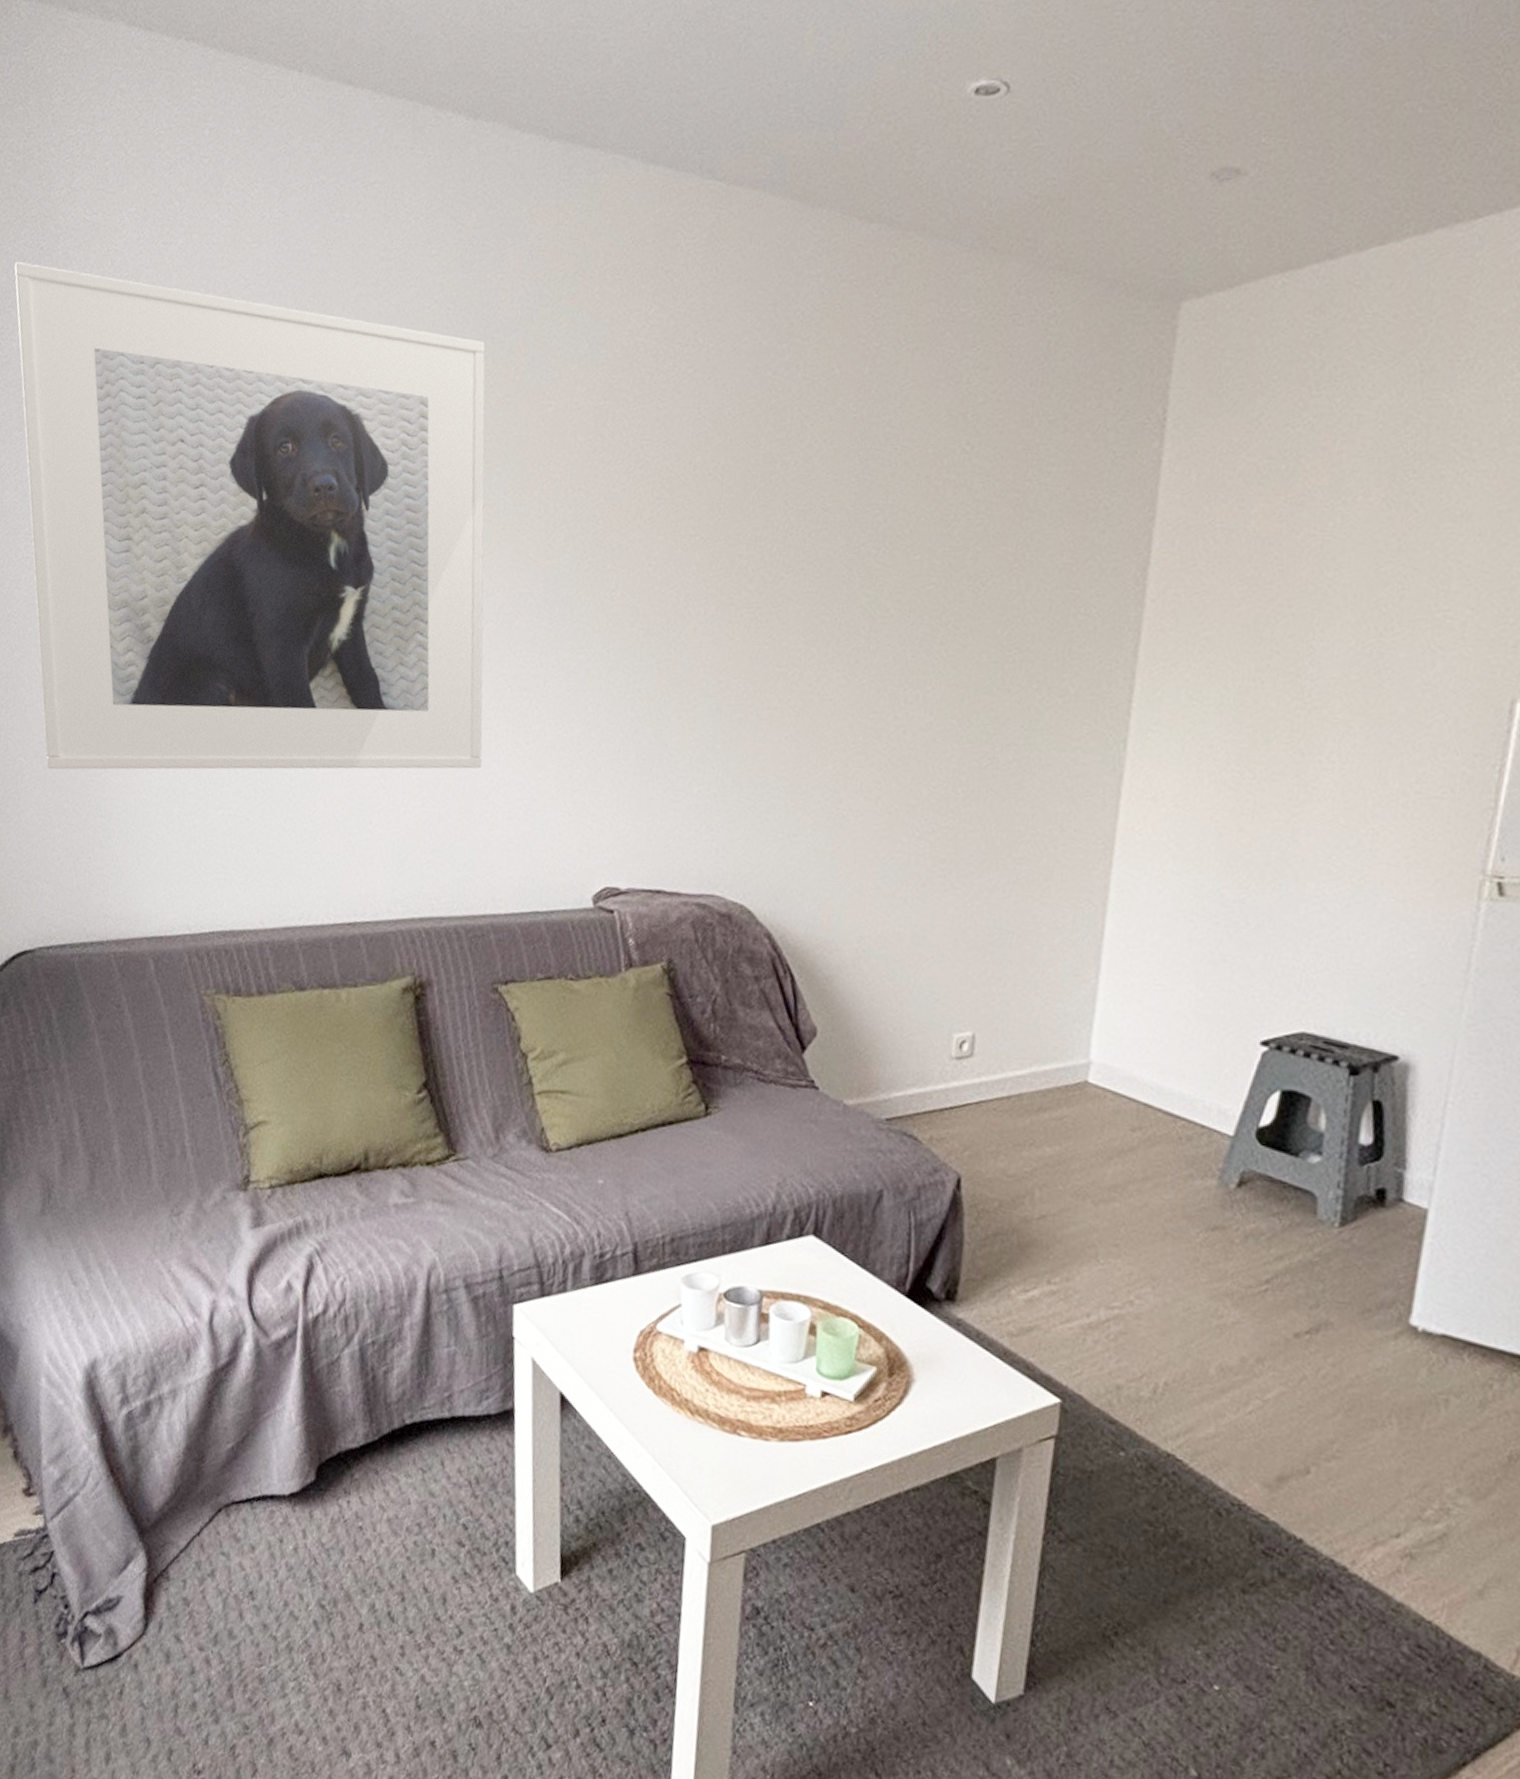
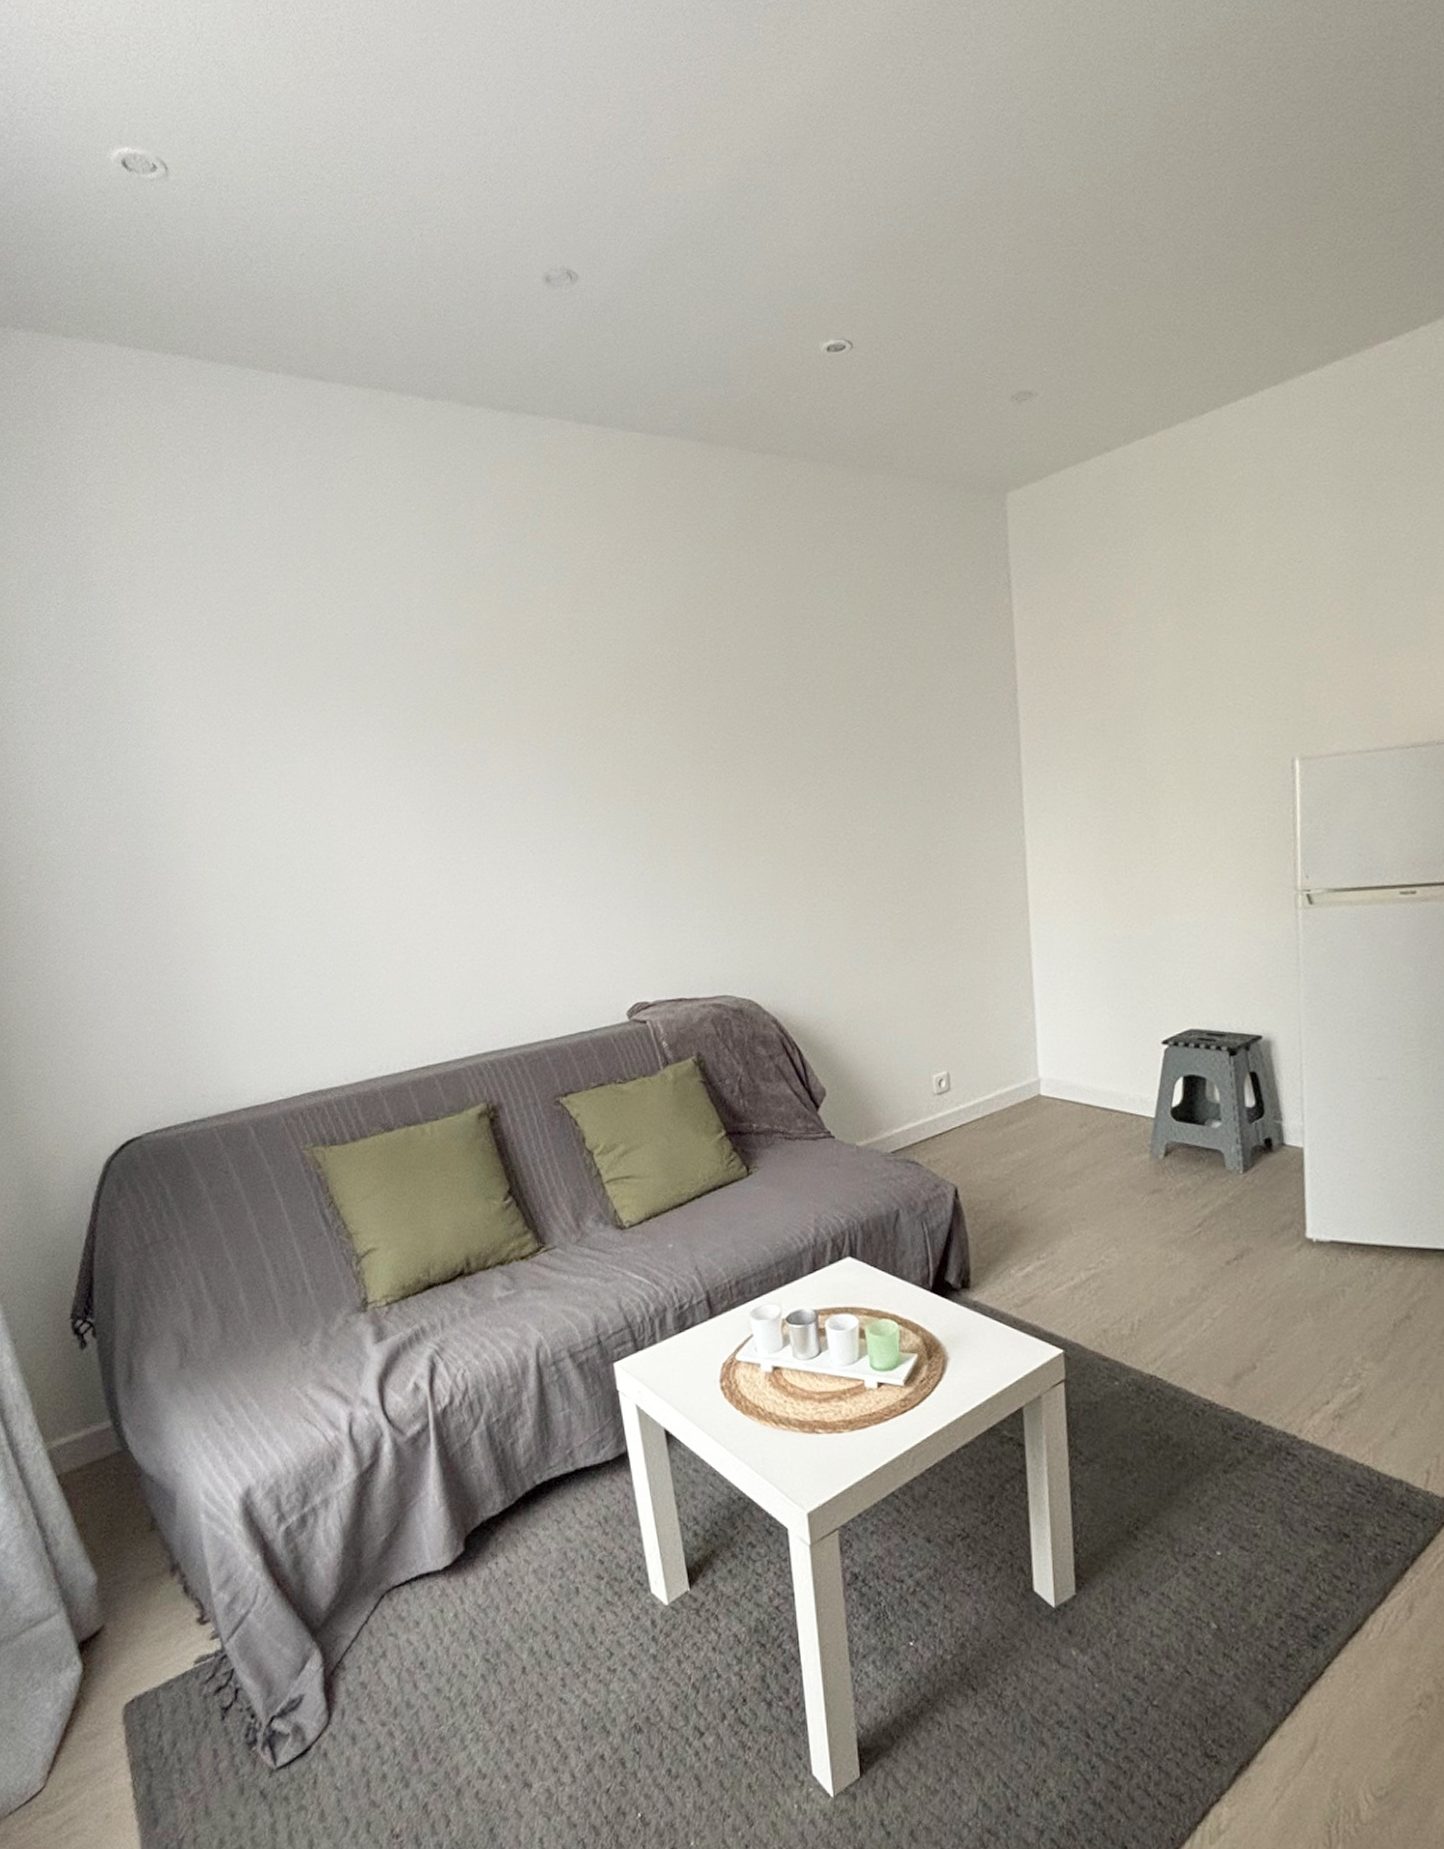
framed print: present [14,262,486,770] -> none [43,549,518,977]

